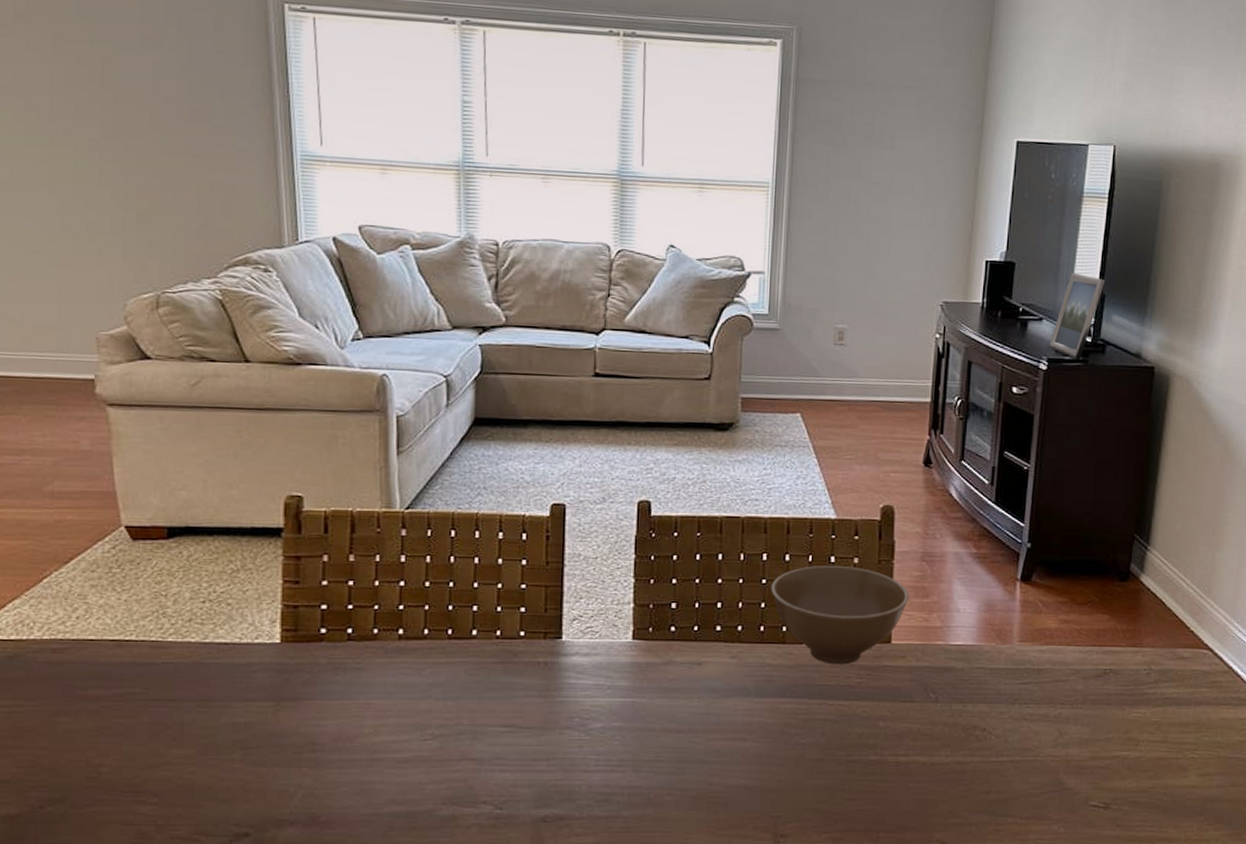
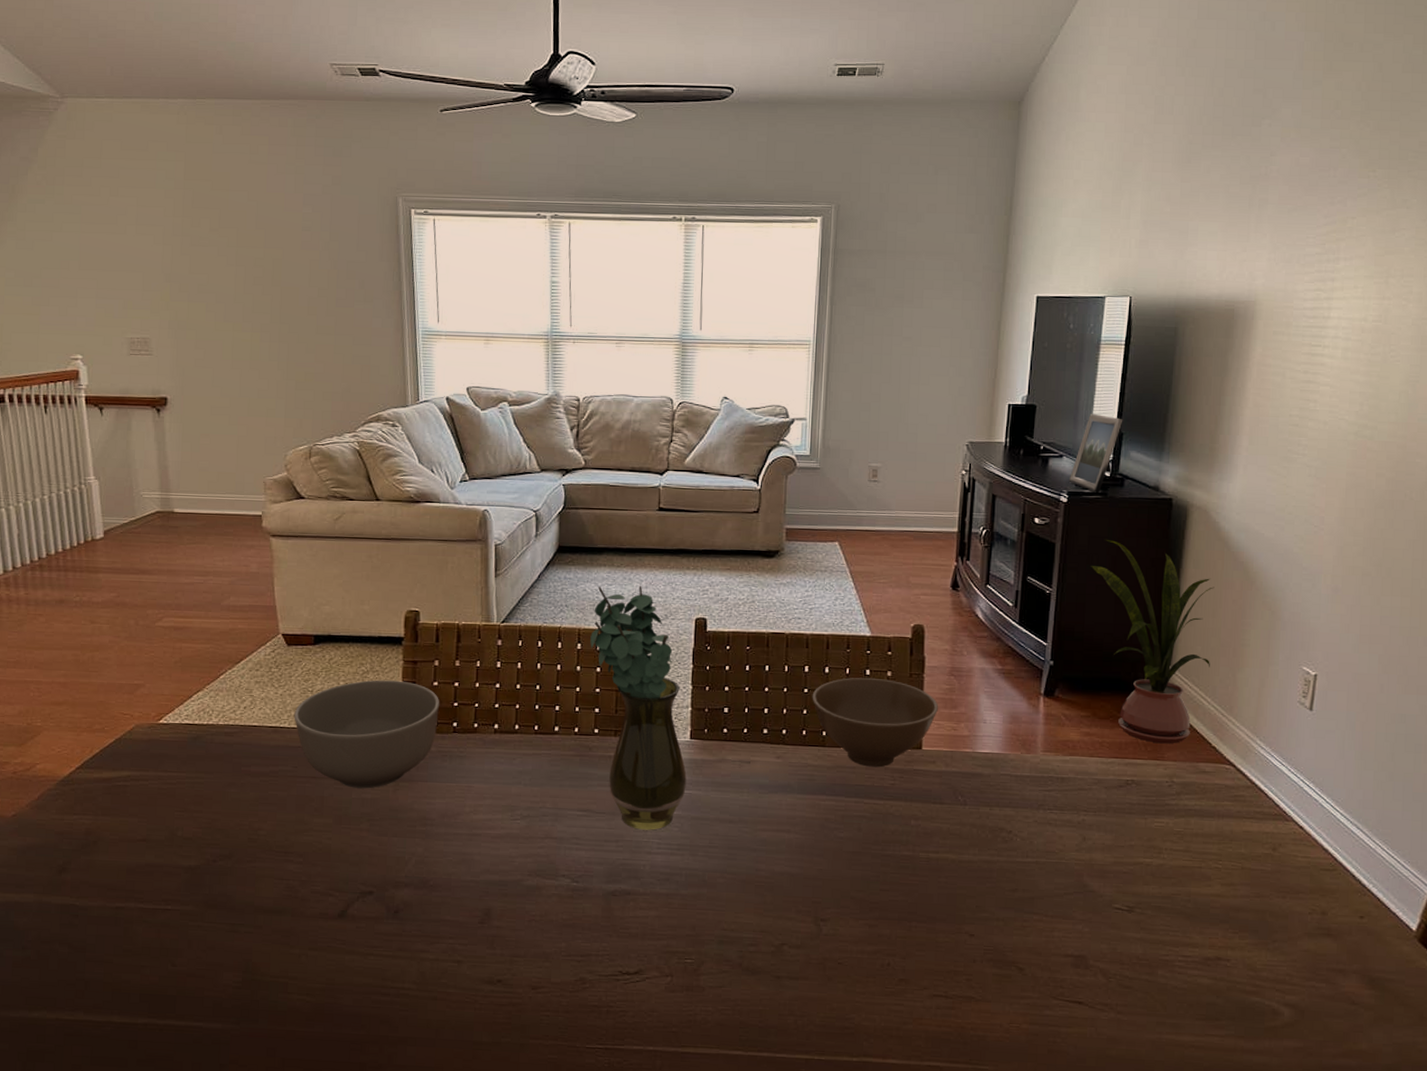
bowl: none [143,580,331,711] -> present [294,680,440,789]
vase: none [514,464,629,745] -> present [590,586,687,830]
house plant: none [1070,410,1195,630] -> present [1090,539,1214,744]

